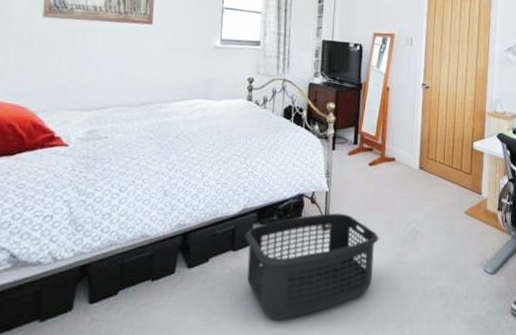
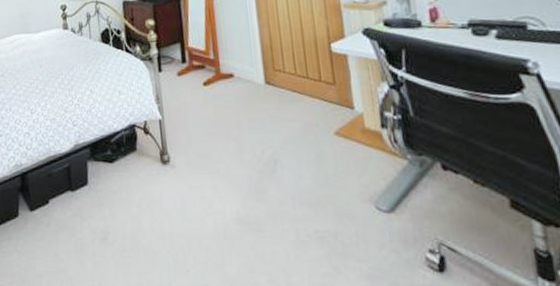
clothes hamper: present [244,213,379,320] -> none [80,143,229,269]

